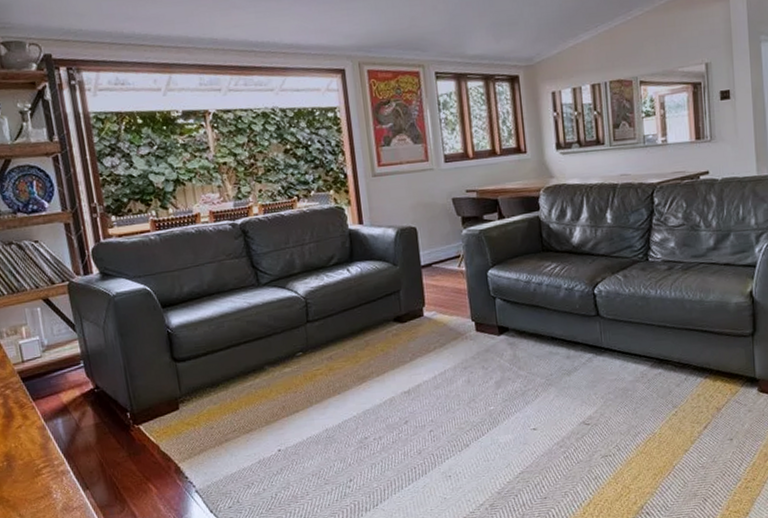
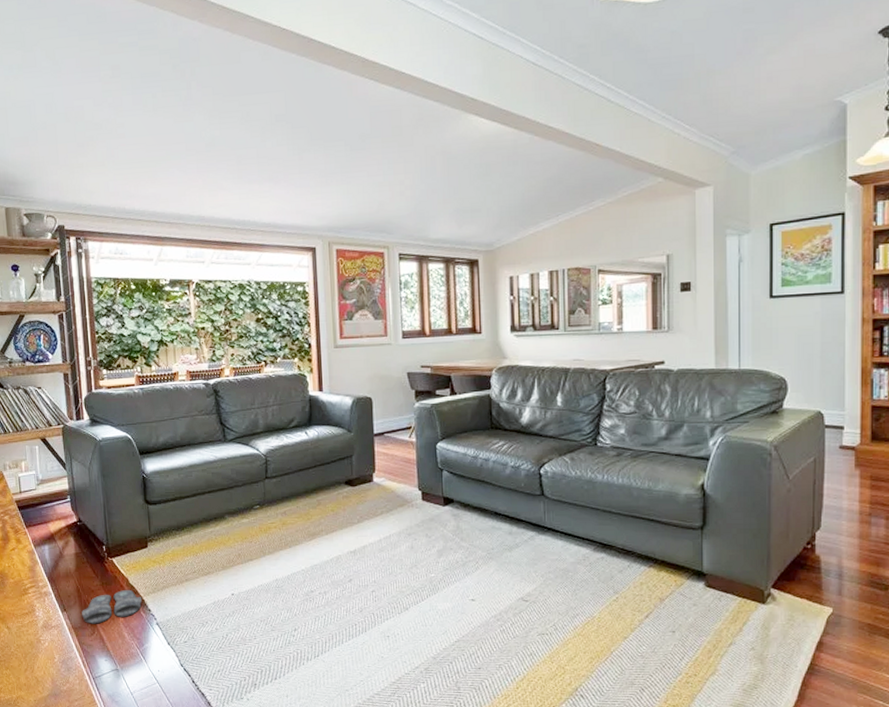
slippers: none [107,457,177,501] -> present [82,589,142,624]

